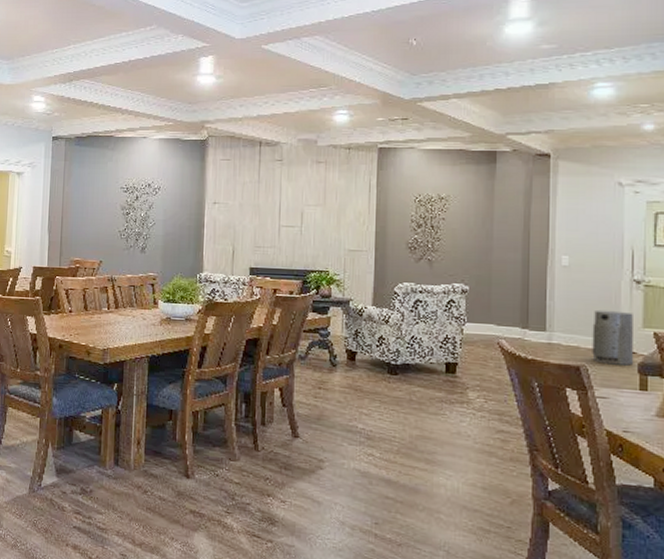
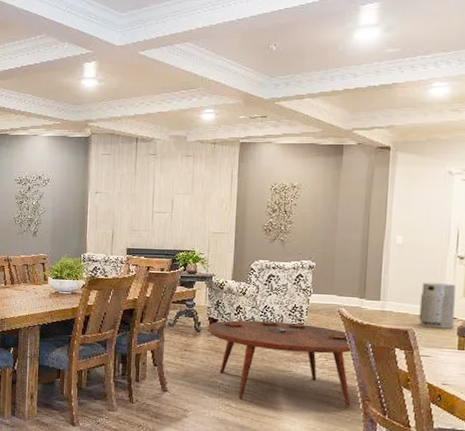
coffee table: none [345,352,516,457] -> present [208,320,352,406]

